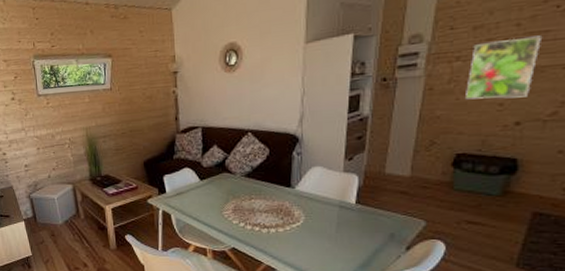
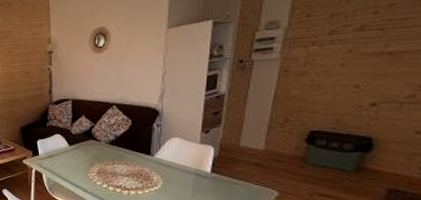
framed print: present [466,35,541,100] -> none [321,23,399,81]

